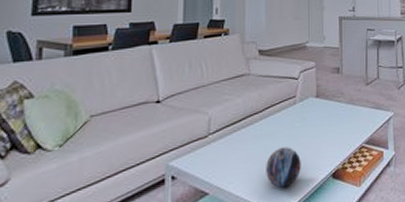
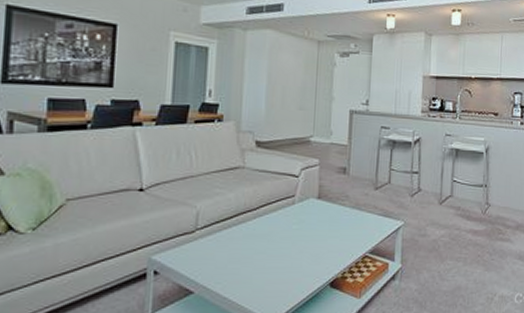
decorative orb: present [266,147,301,188] -> none [257,250,297,292]

